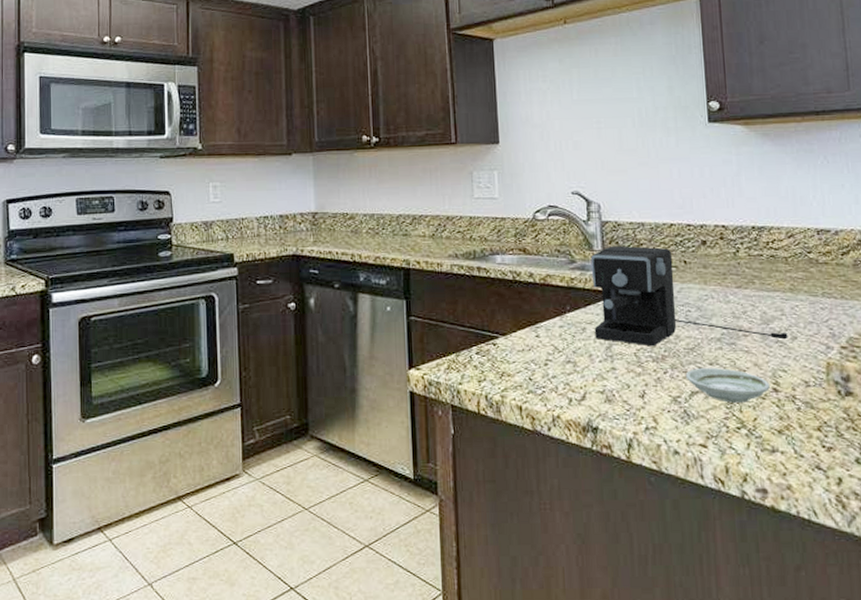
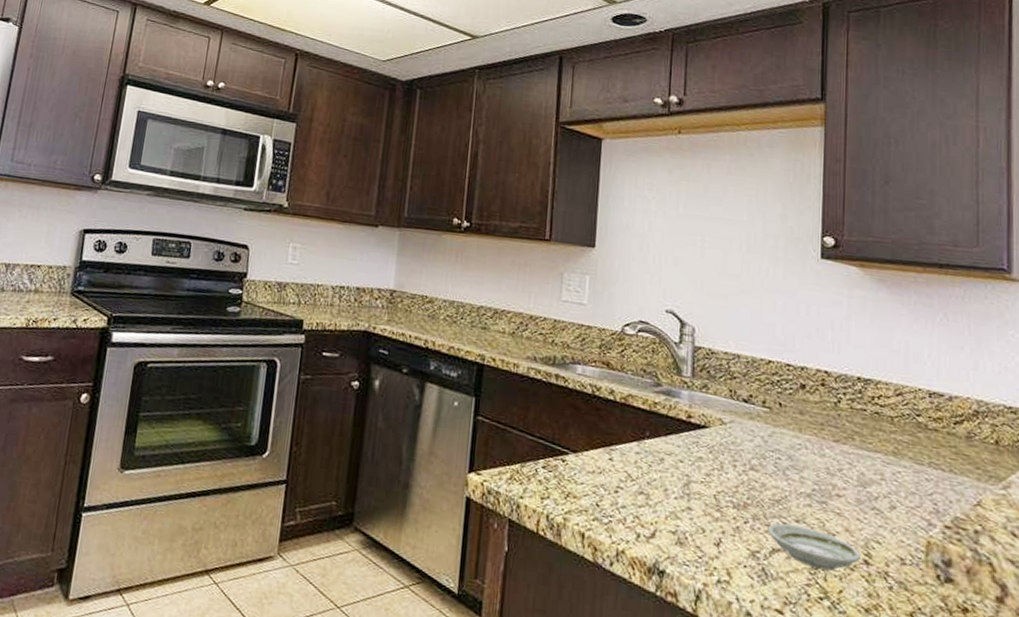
coffee maker: present [590,245,788,347] -> none [673,374,886,508]

